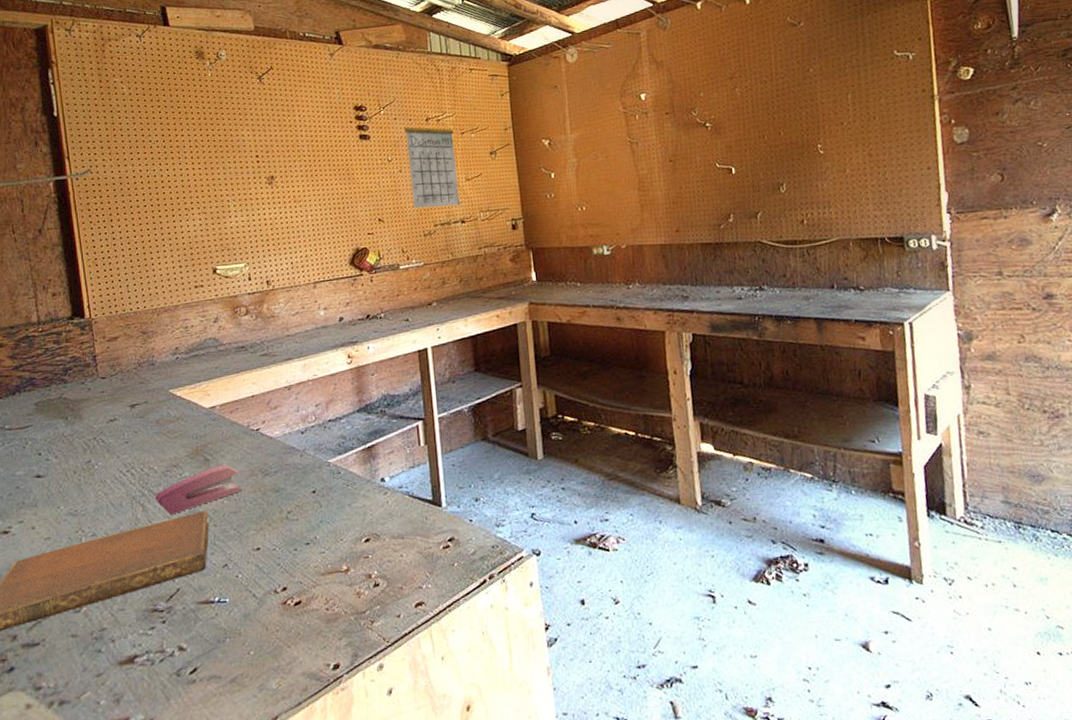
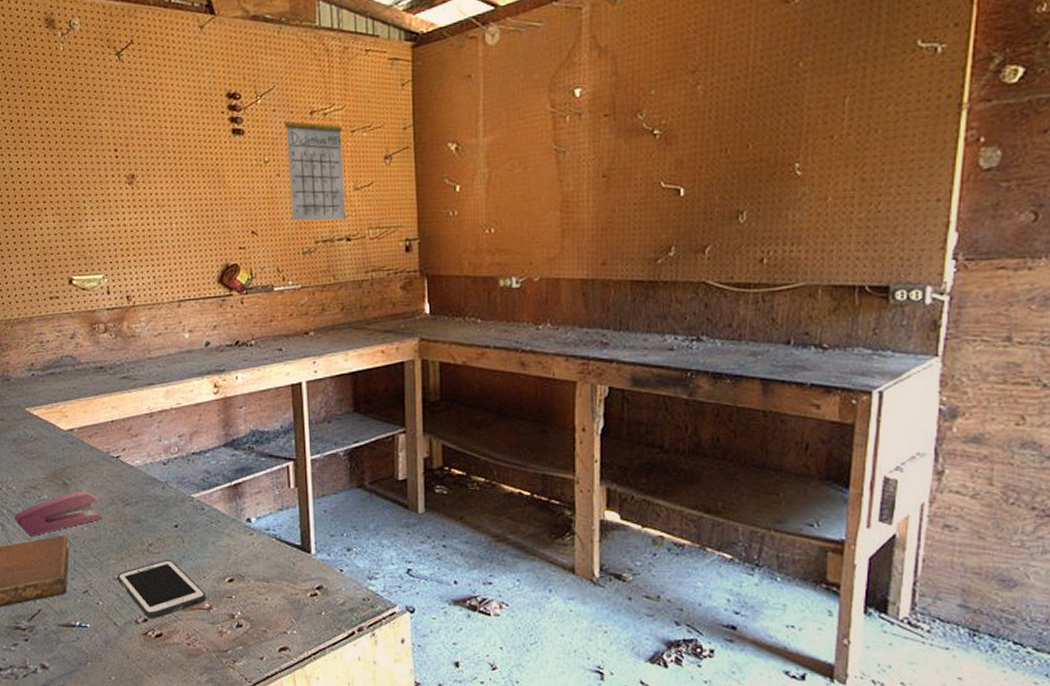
cell phone: none [256,525,344,588] -> present [117,560,206,619]

